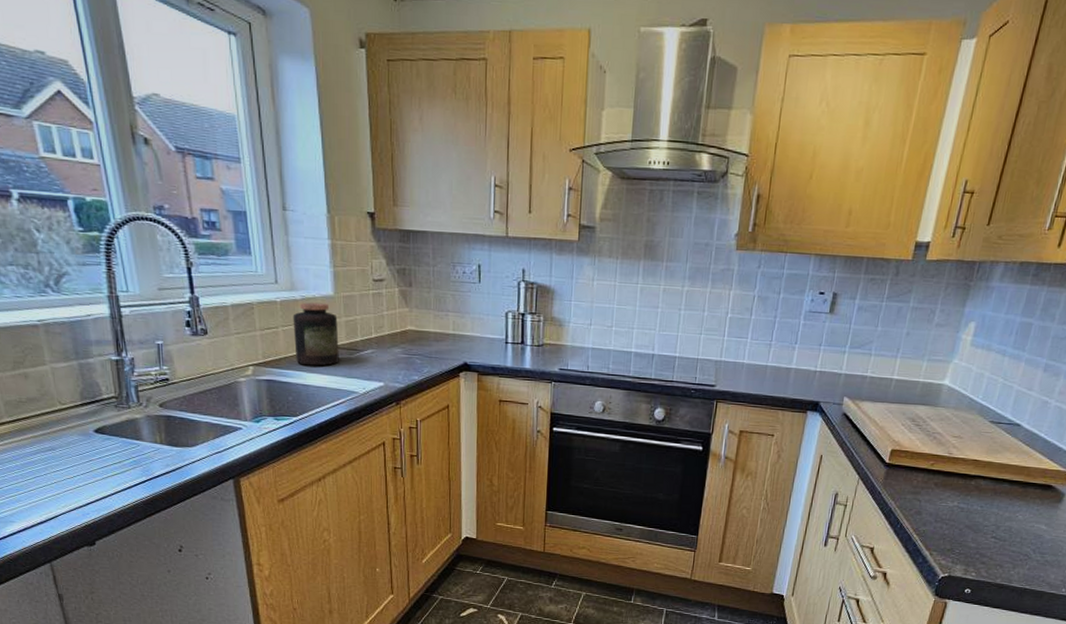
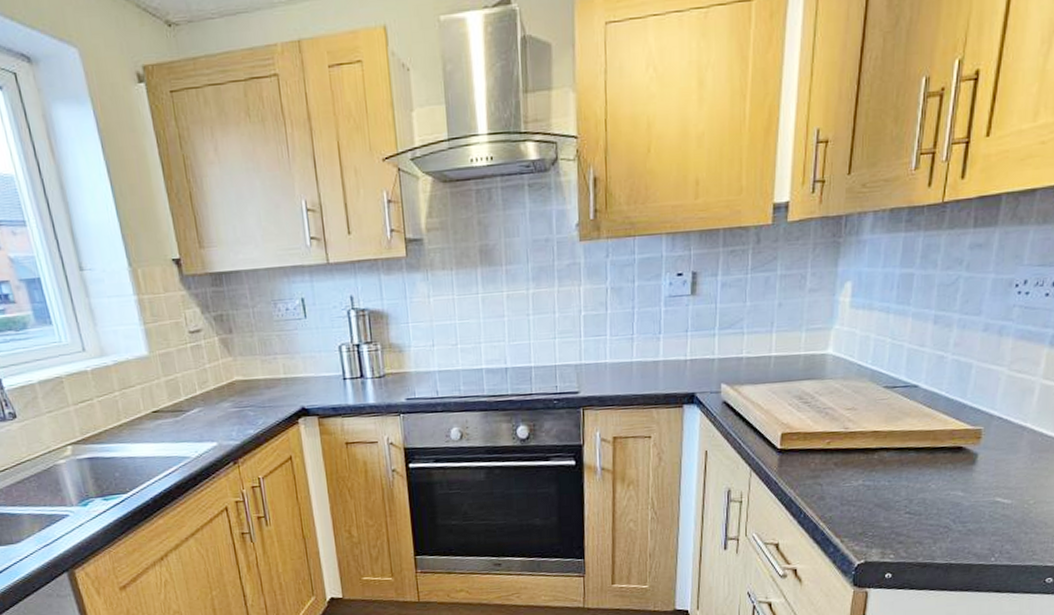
jar: present [293,302,339,366] -> none [107,365,165,436]

